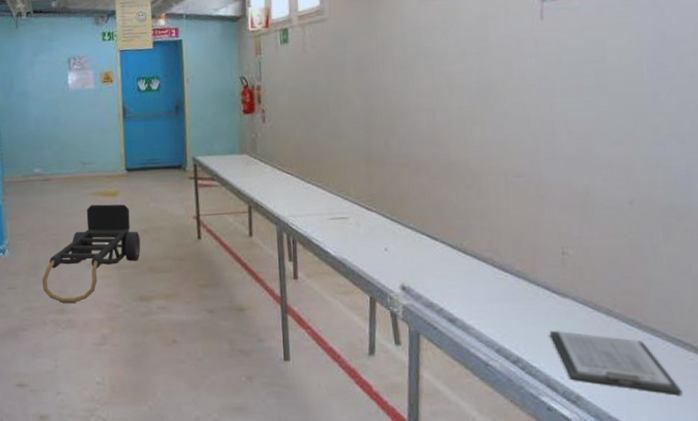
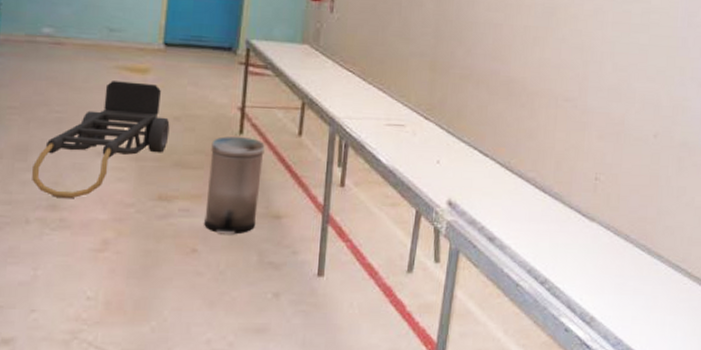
pedal bin: none [176,242,223,327] -> present [204,136,265,235]
clipboard: present [549,330,682,394] -> none [575,252,675,316]

